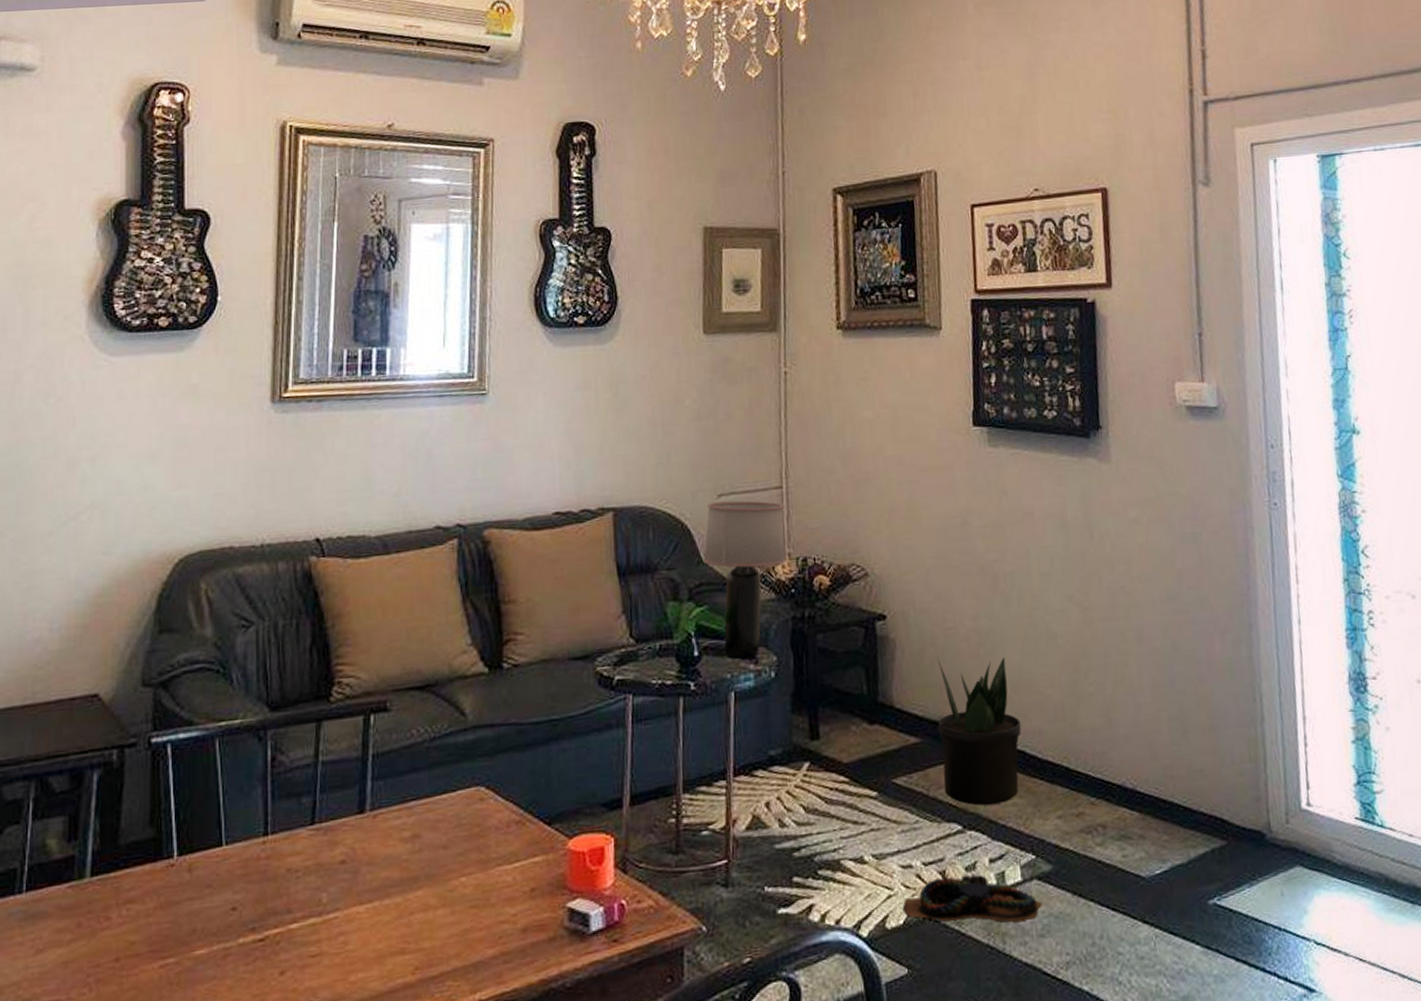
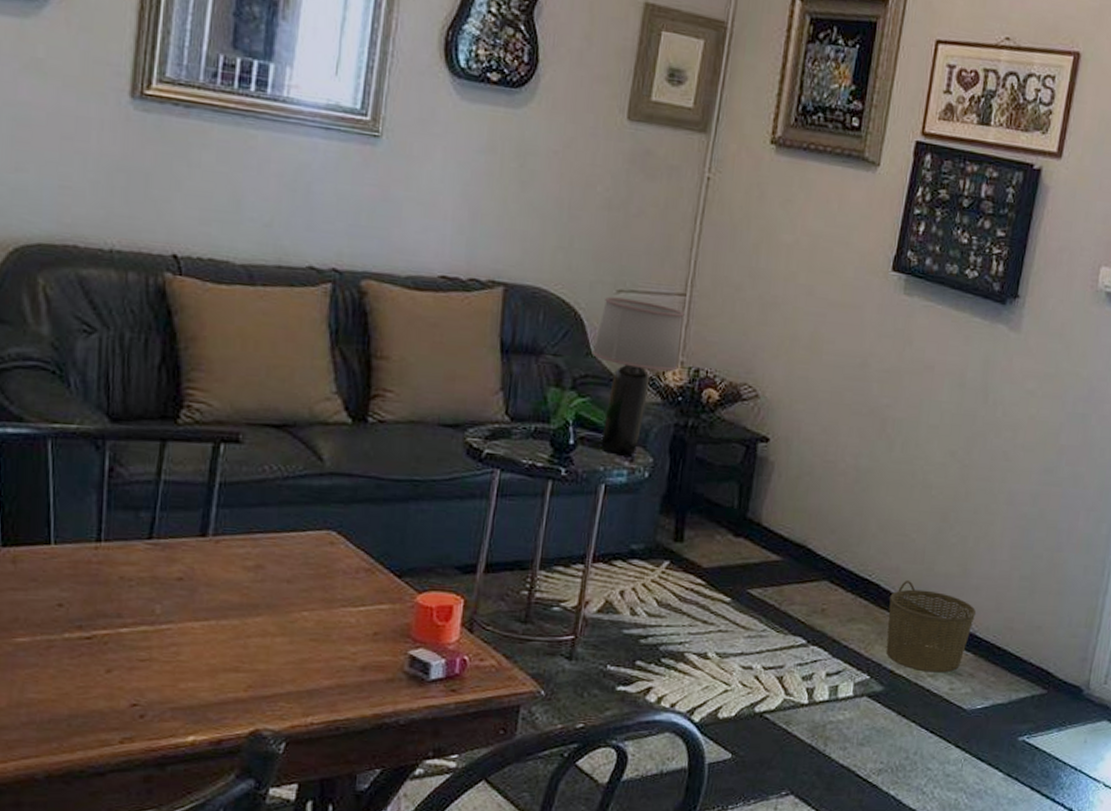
dog toy: present [903,872,1042,922] -> none [737,682,868,729]
planter: present [937,657,1022,806] -> none [795,486,881,627]
basket: none [1038,741,1132,841] -> present [886,579,977,673]

